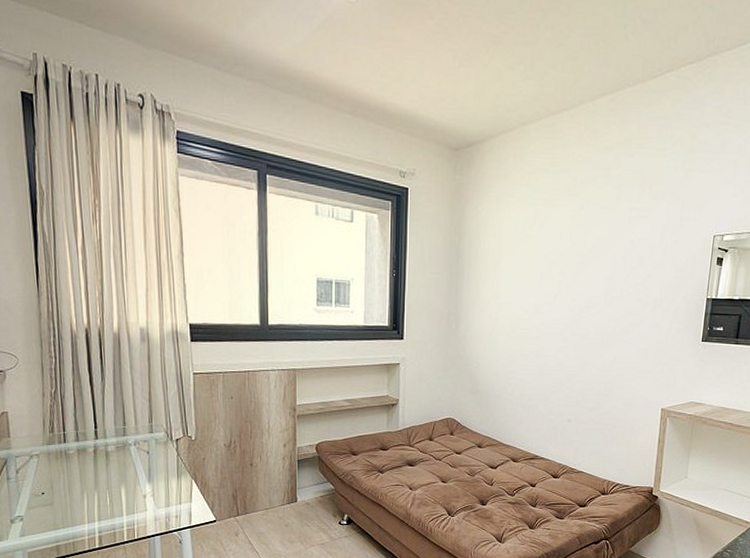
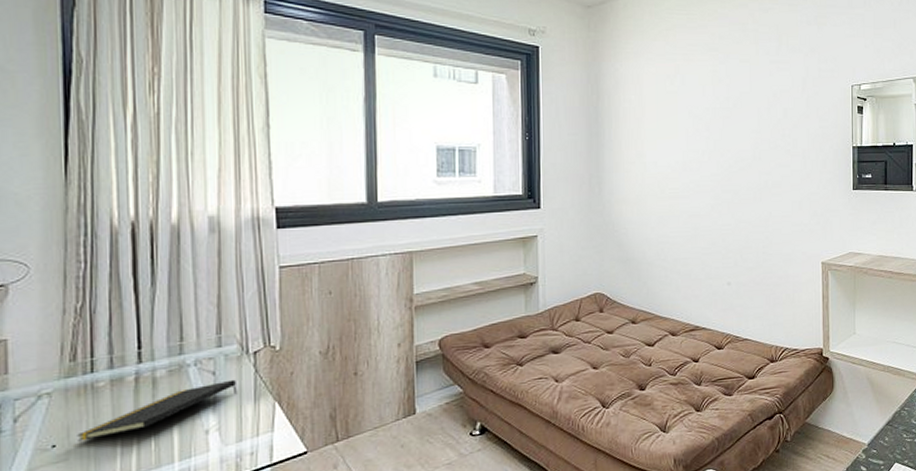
notepad: none [57,459,165,492] -> present [75,379,238,442]

